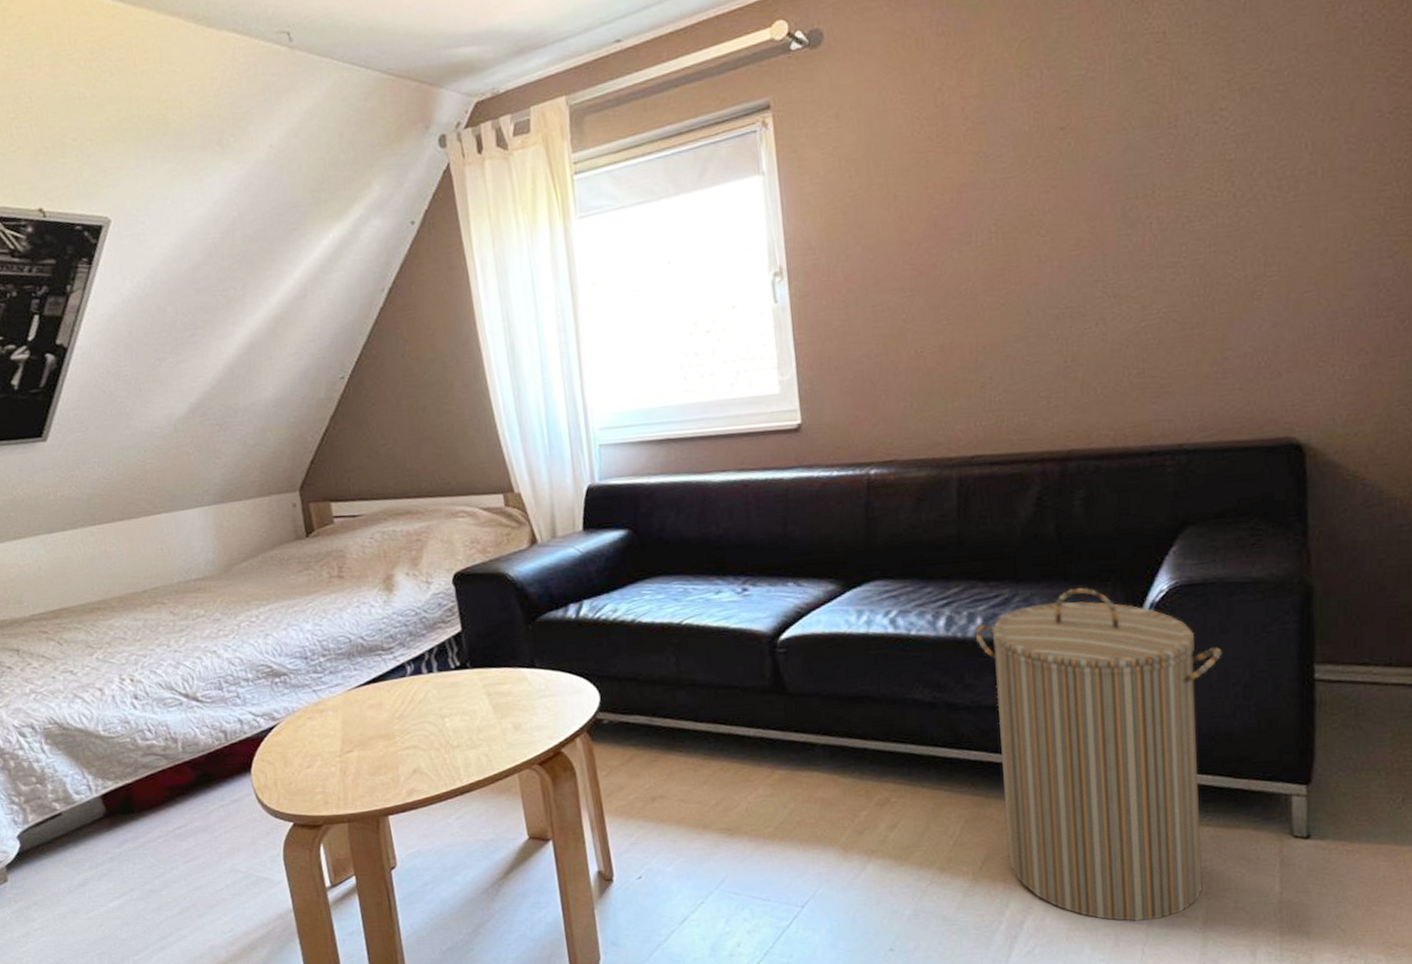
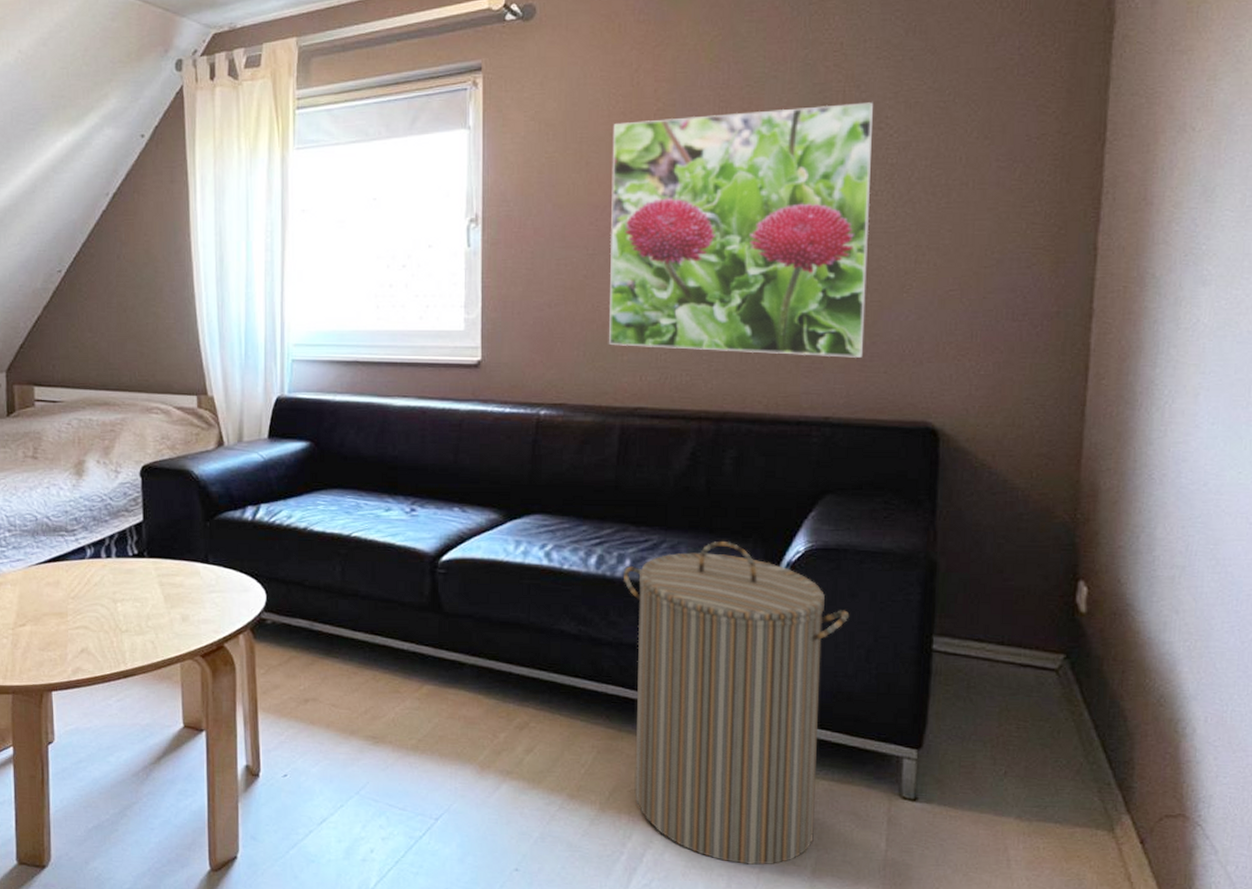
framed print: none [919,94,1216,392] -> present [609,102,874,358]

